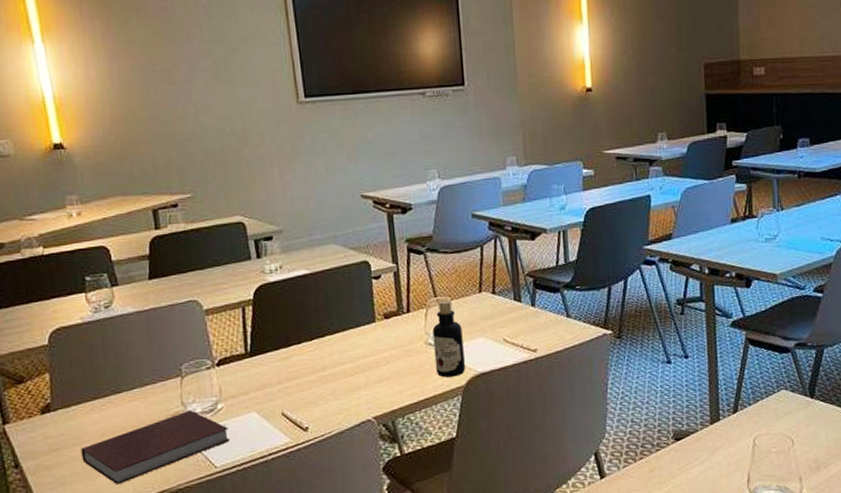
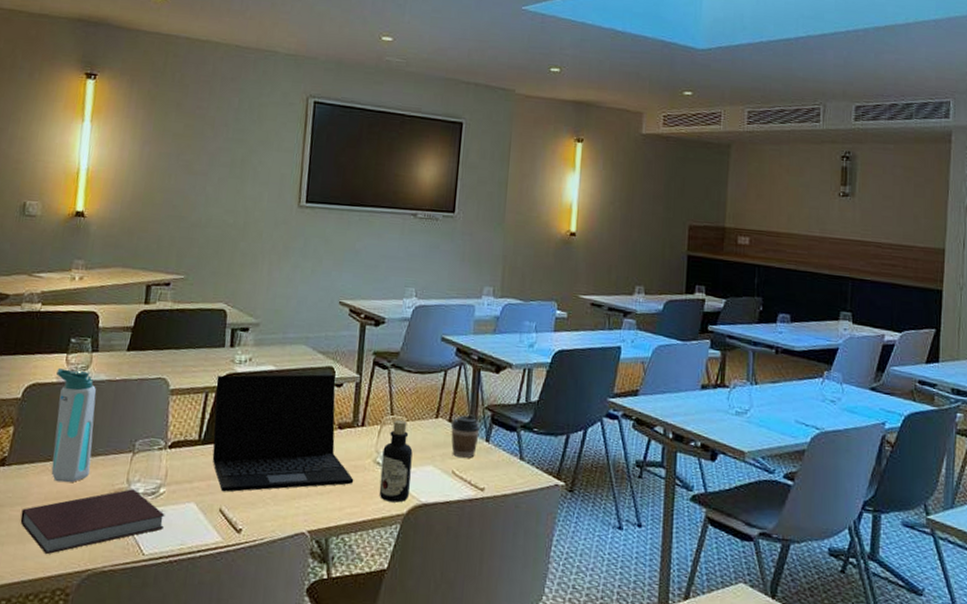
water bottle: none [79,306,142,417] -> present [51,368,96,483]
laptop: none [250,268,409,397] -> present [212,374,354,492]
coffee cup: none [494,282,525,326] -> present [450,413,480,459]

